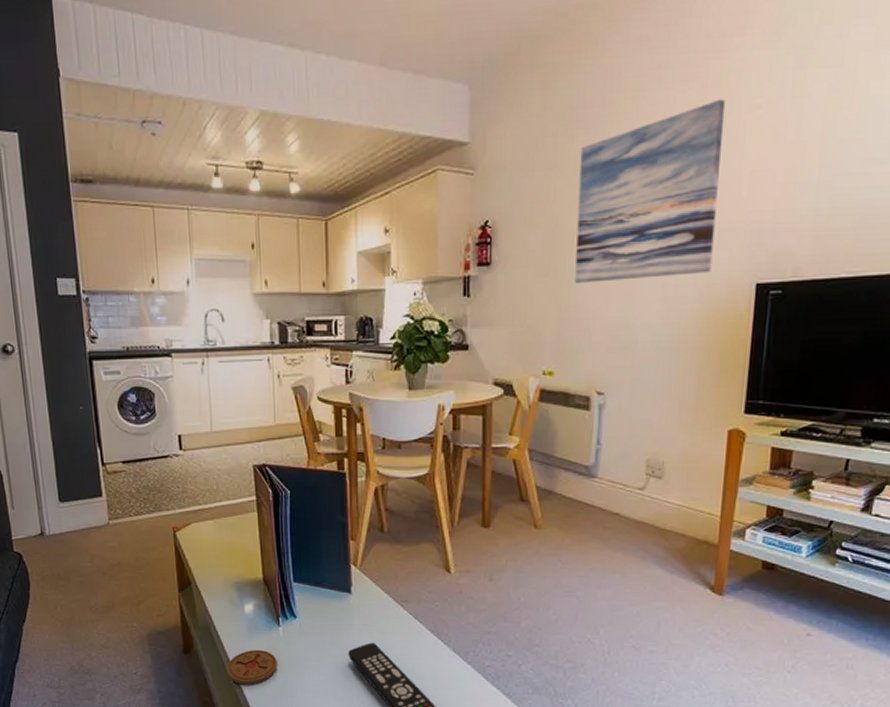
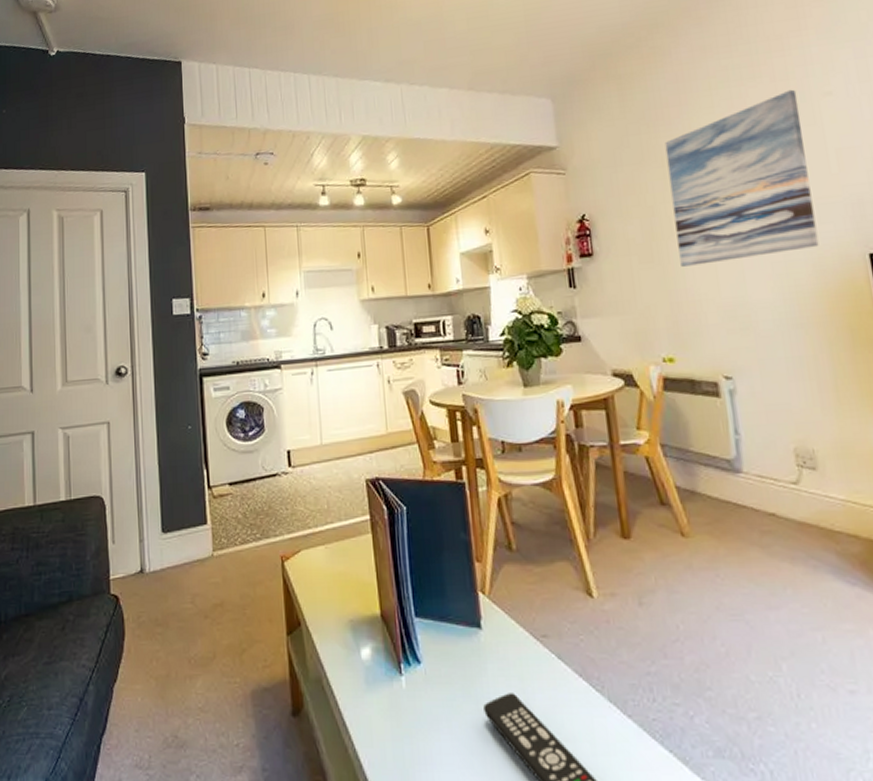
coaster: present [226,650,277,685] -> none [341,708,402,757]

